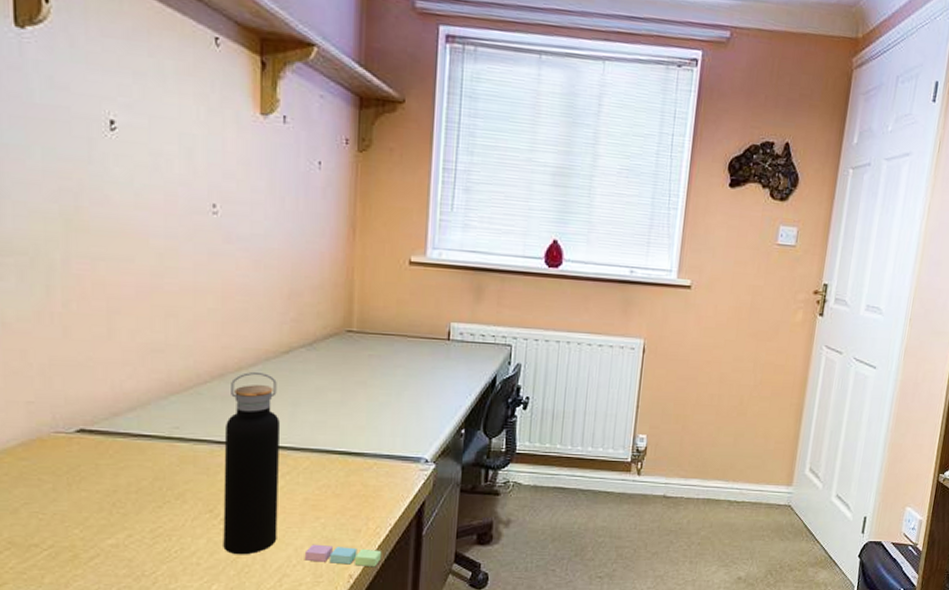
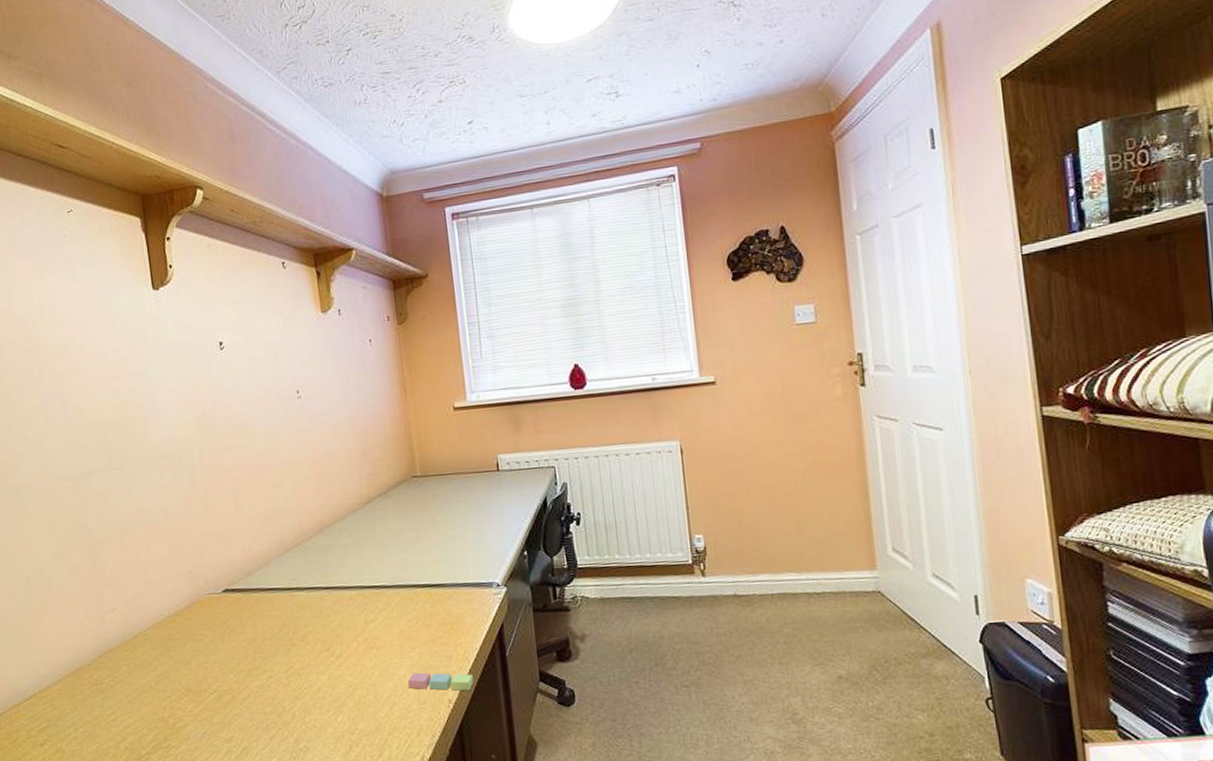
water bottle: present [223,372,280,555] -> none [329,523,384,688]

